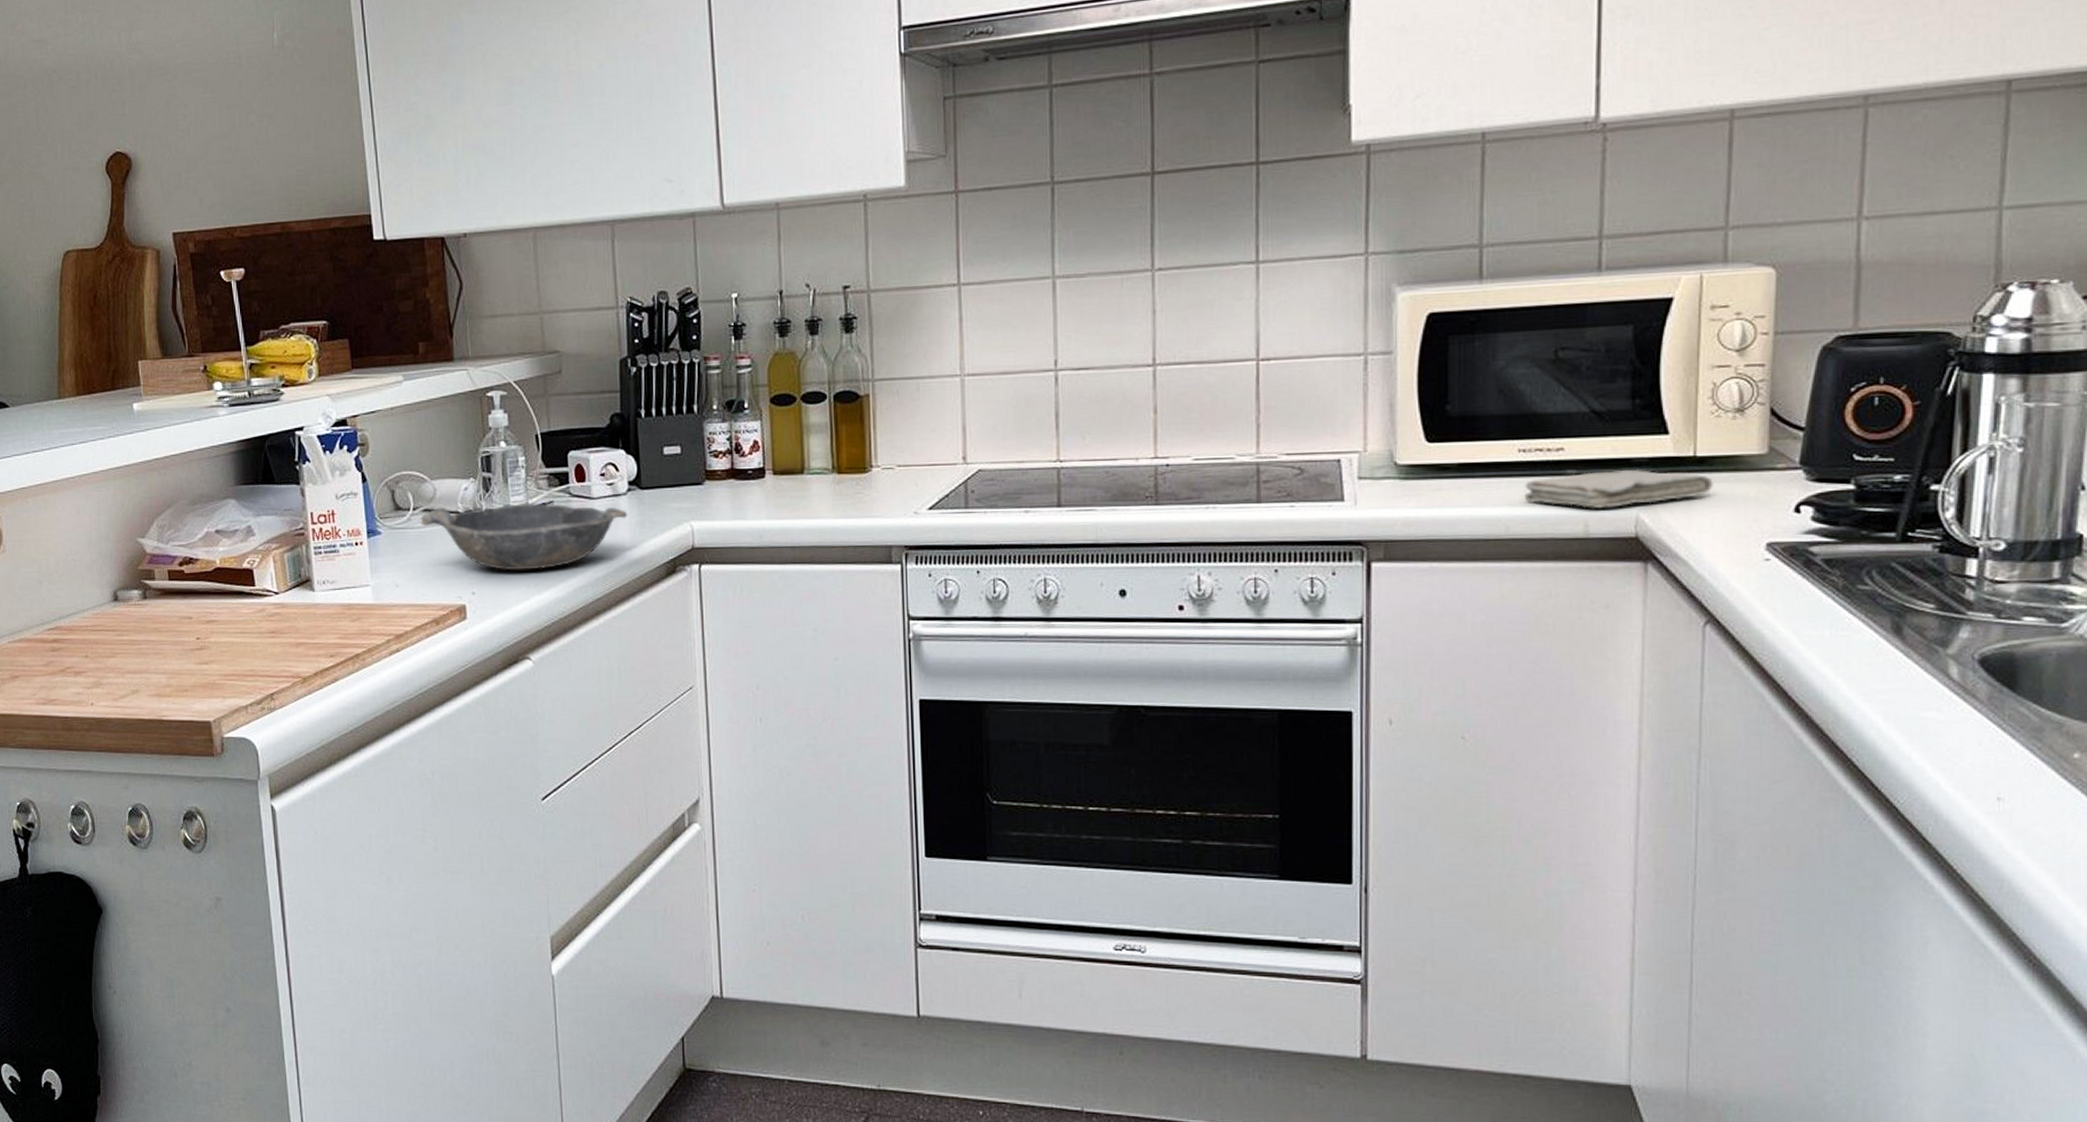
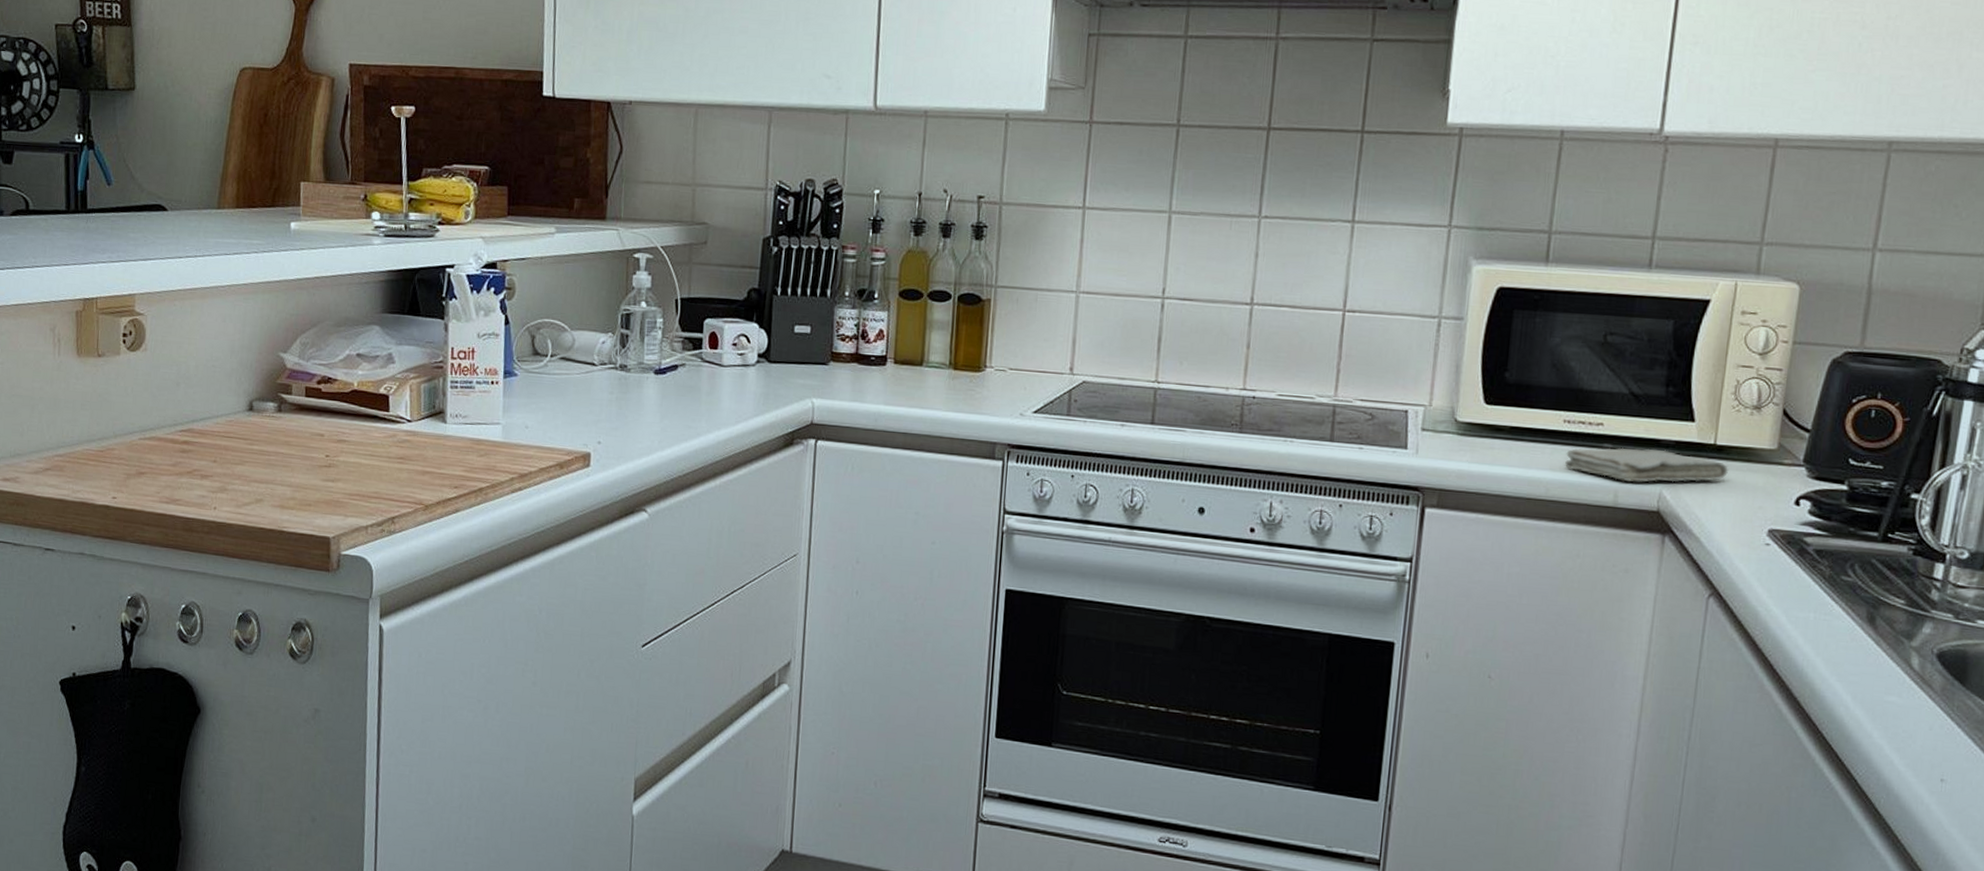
bowl: present [420,502,628,571] -> none [556,357,754,428]

